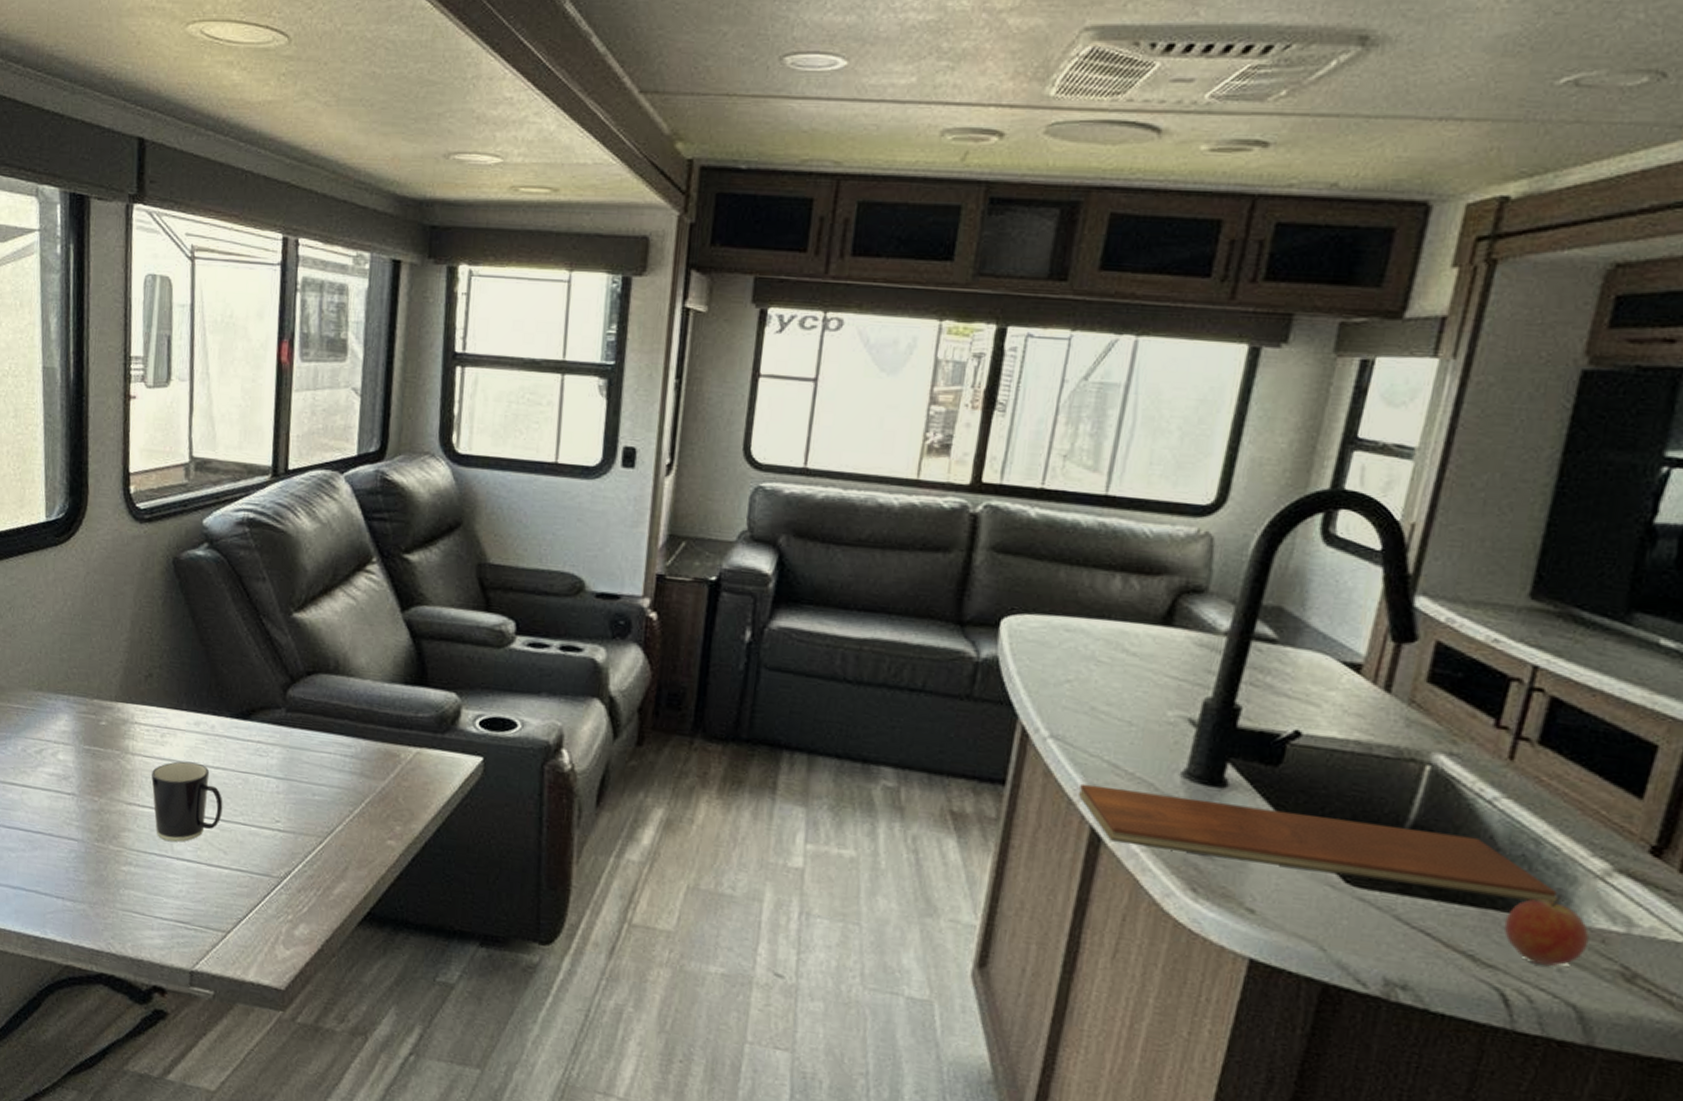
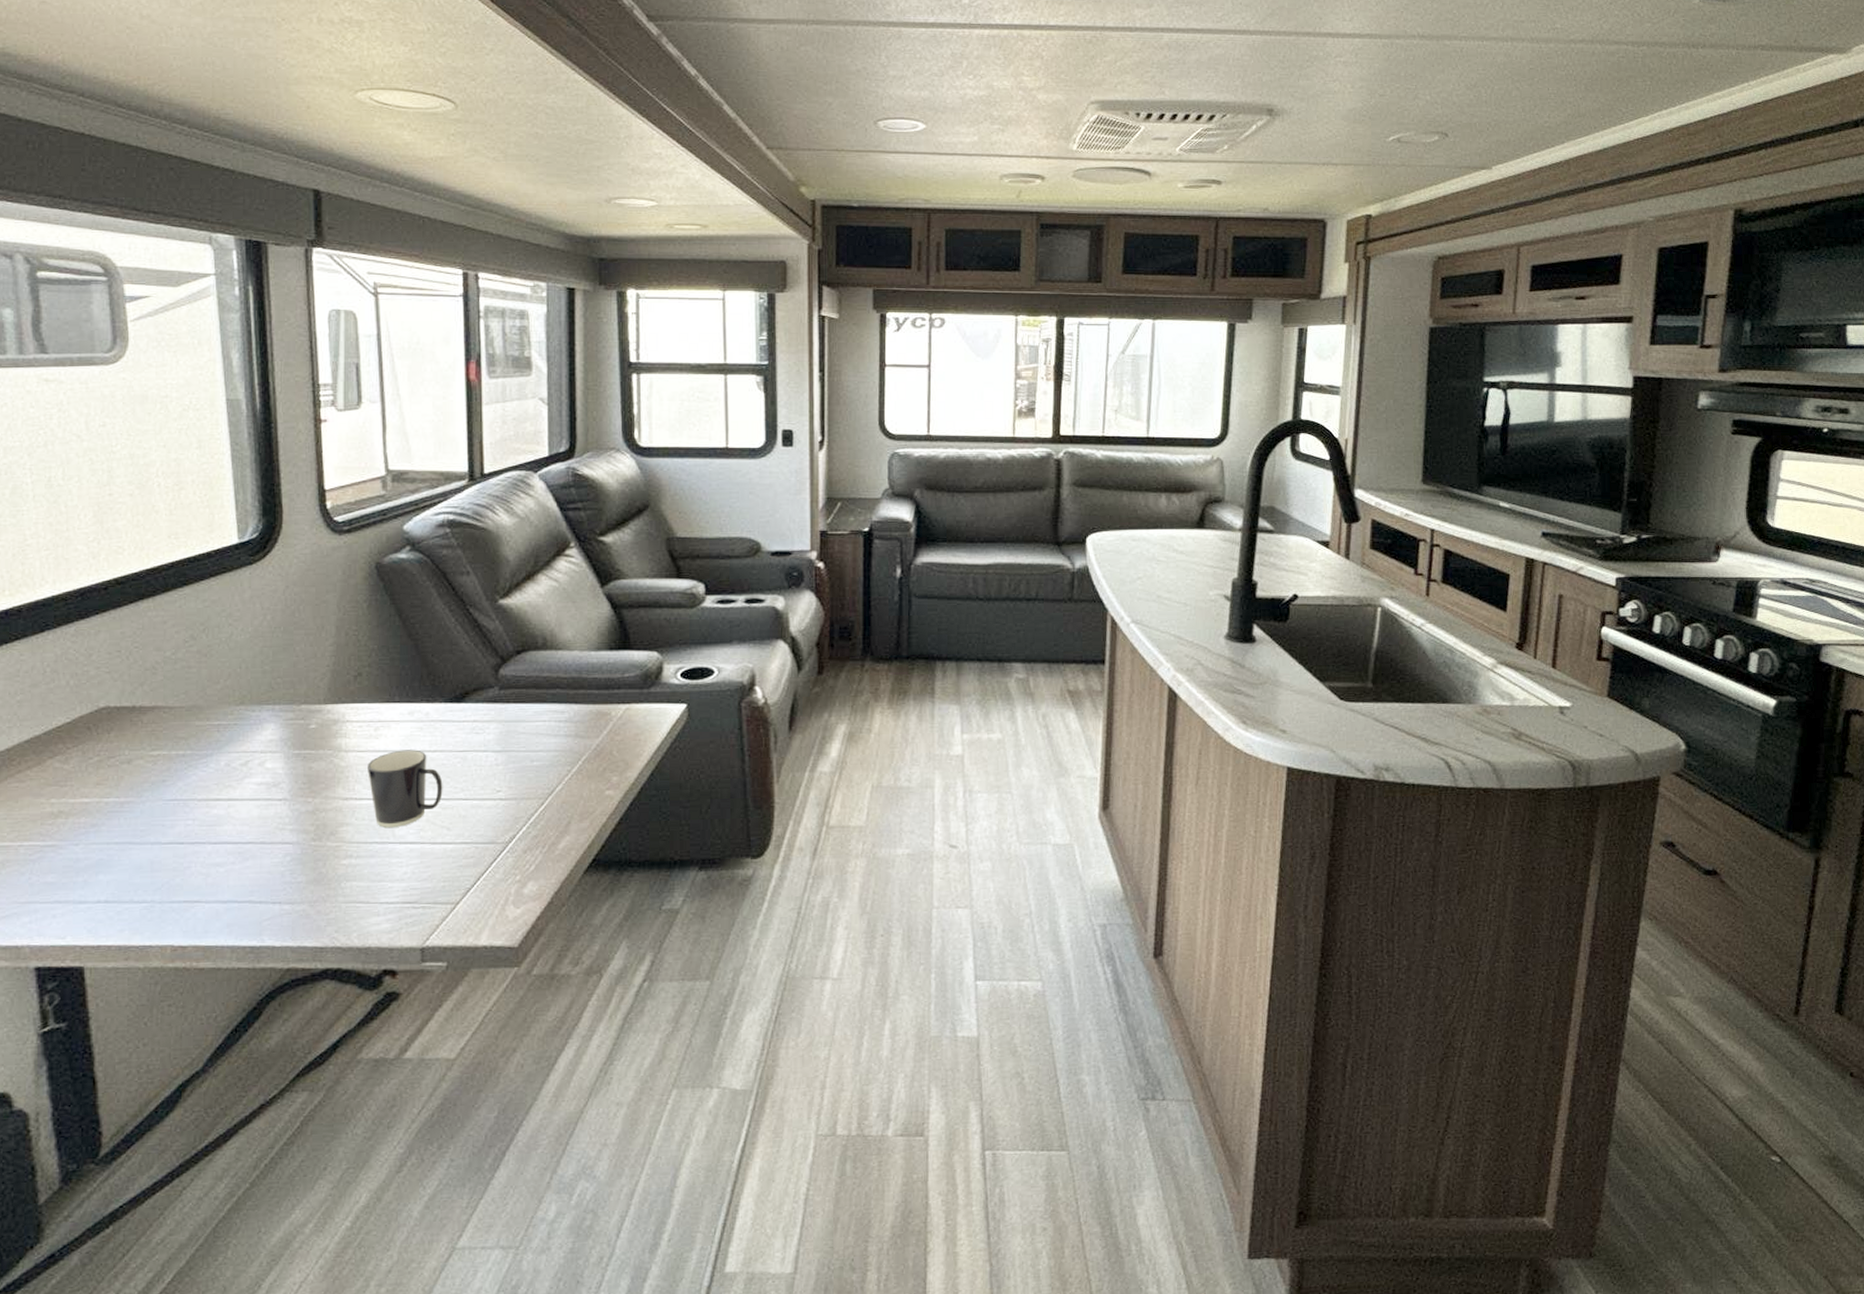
chopping board: present [1077,783,1557,904] -> none [1156,654,1468,695]
fruit: present [1503,896,1589,967] -> none [1440,687,1491,737]

